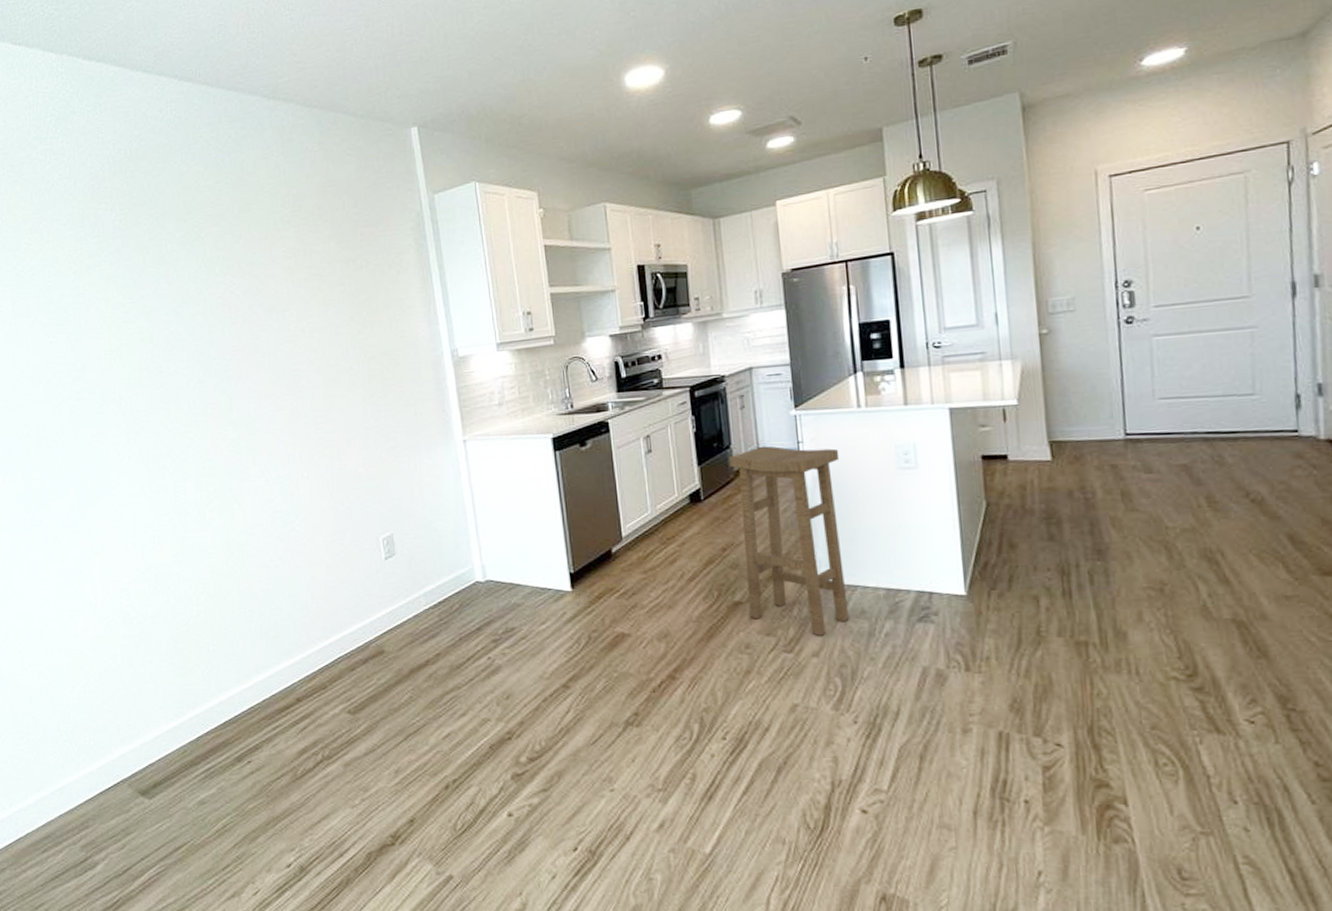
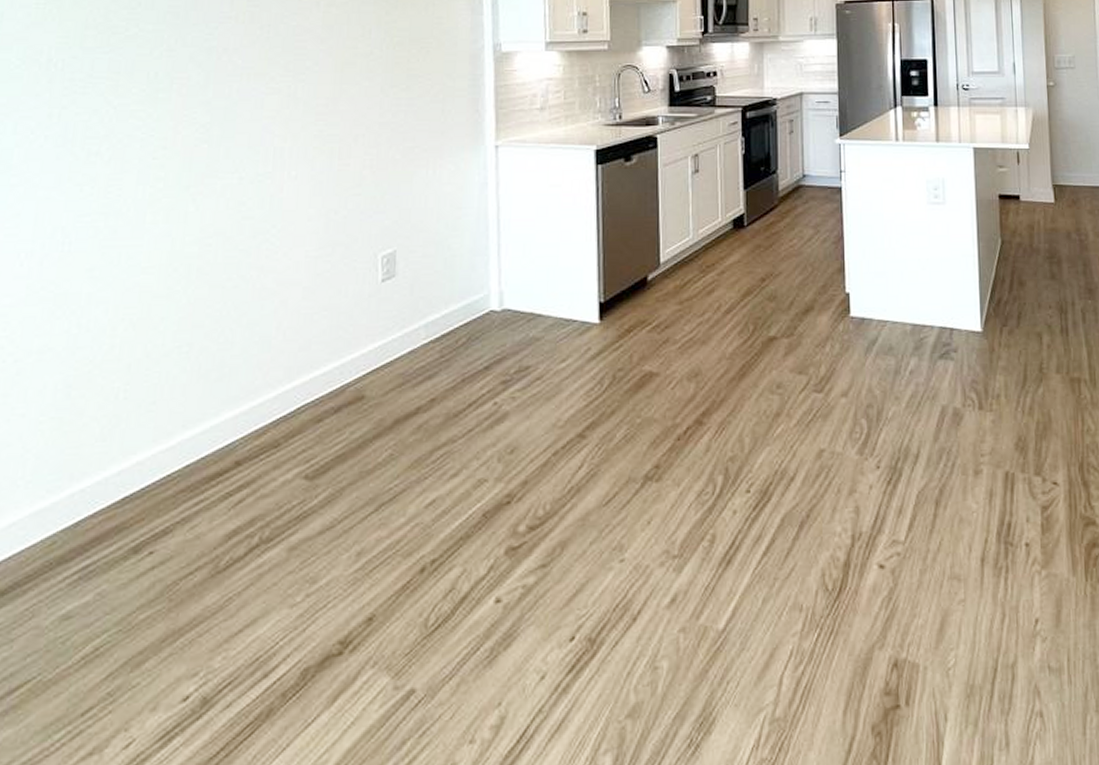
bar stool: present [729,446,849,636] -> none [775,173,878,374]

